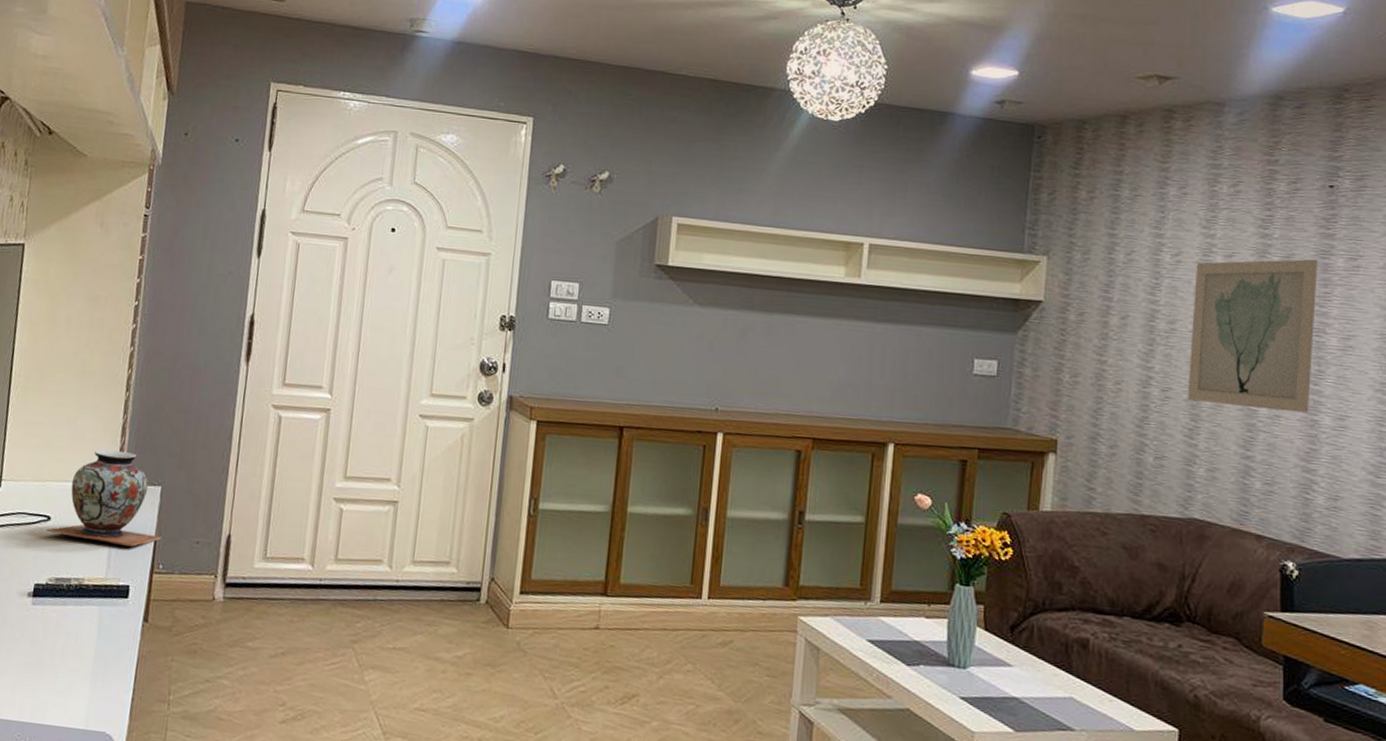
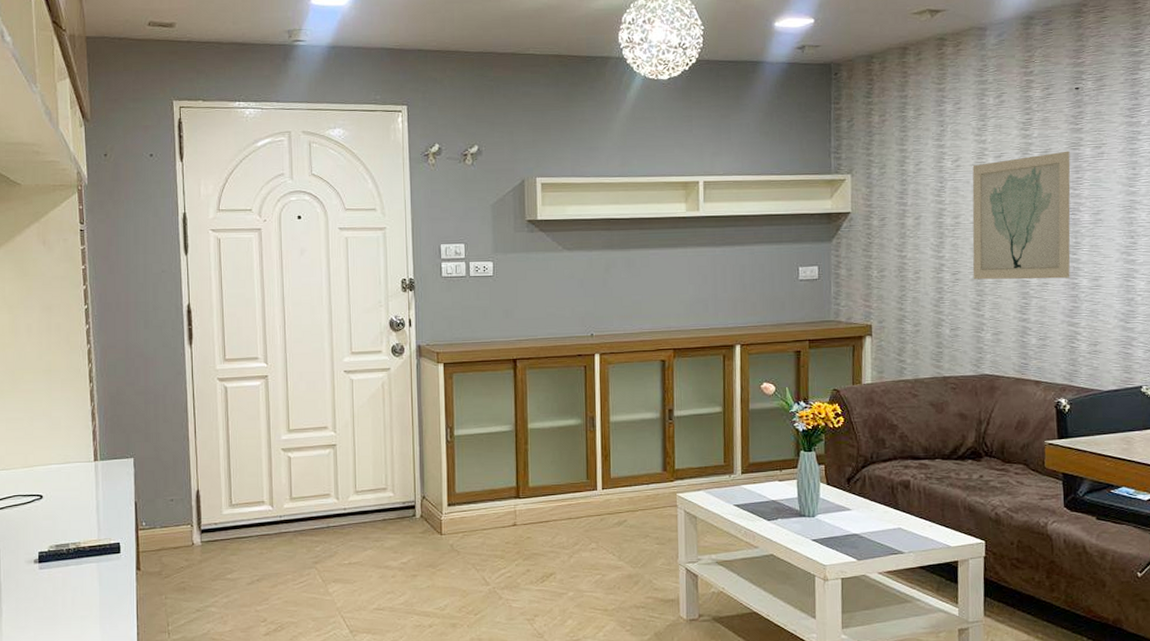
decorative vase: present [46,450,162,547] -> none [40,433,140,511]

